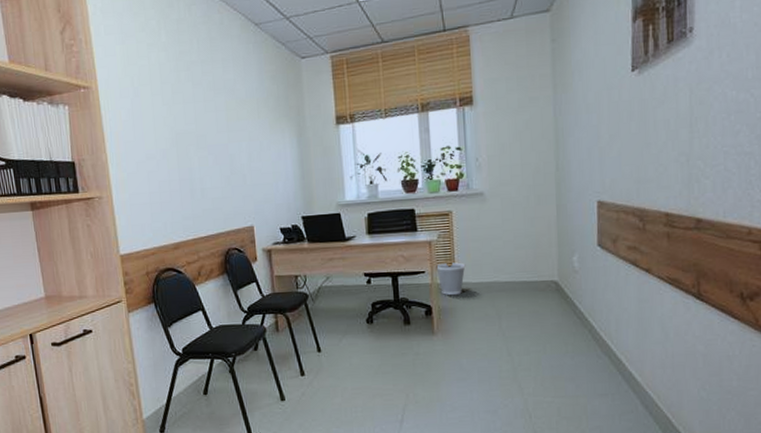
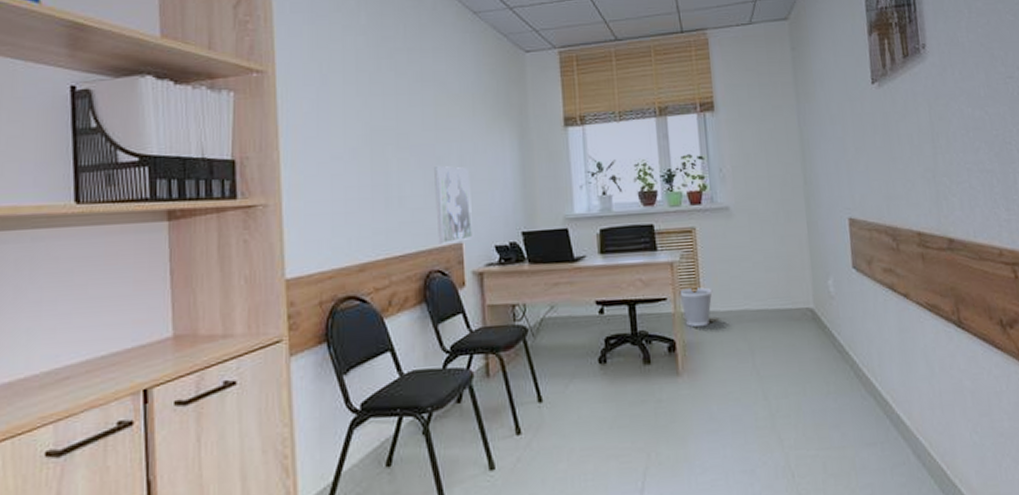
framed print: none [228,162,262,227] -> present [434,165,473,245]

